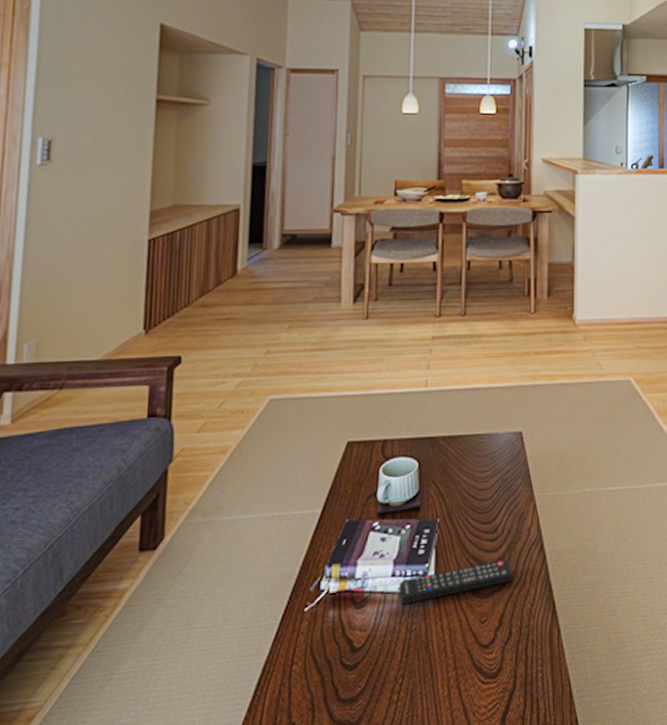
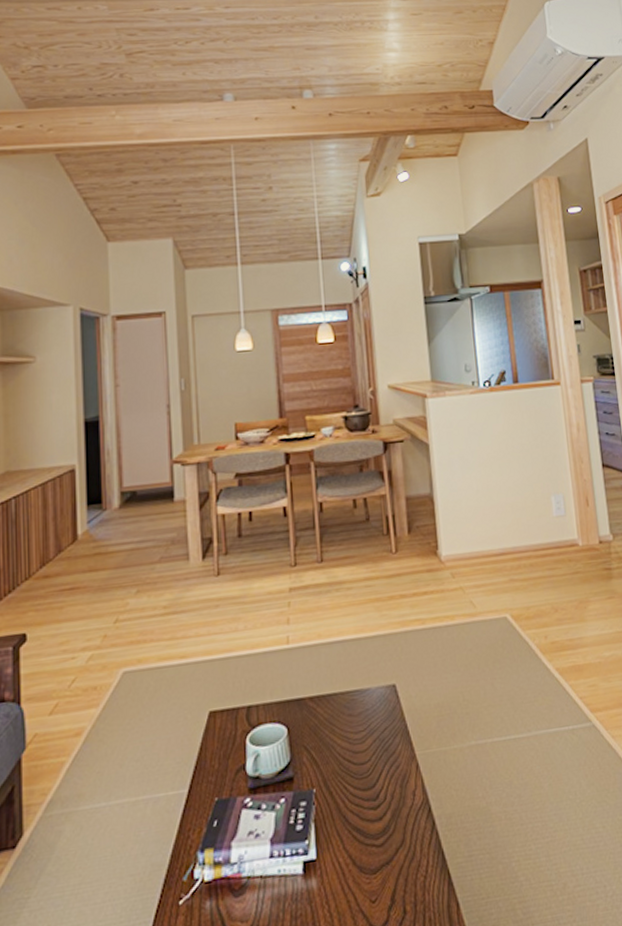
remote control: present [399,560,514,605] -> none [279,829,403,890]

